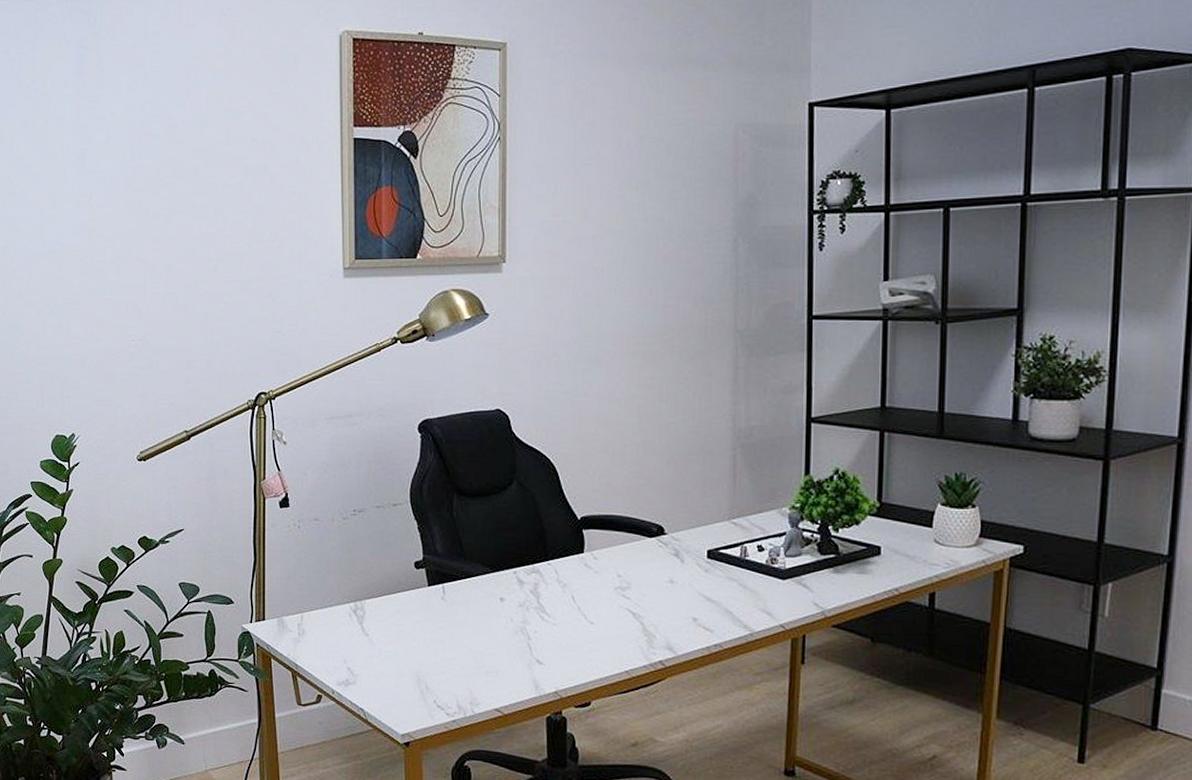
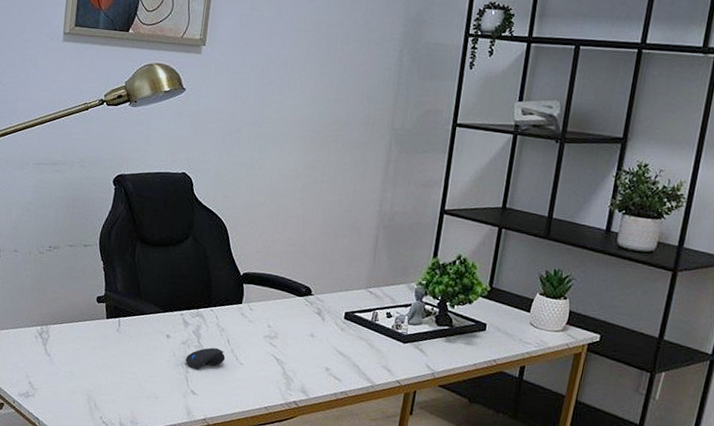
computer mouse: none [525,607,572,634] -> present [185,347,226,369]

